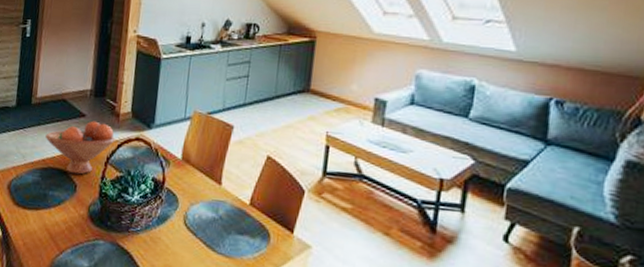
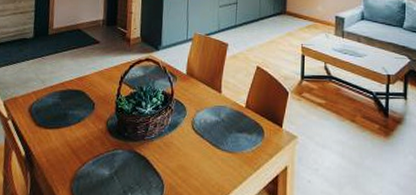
fruit bowl: present [45,121,116,175] -> none [63,46,128,94]

